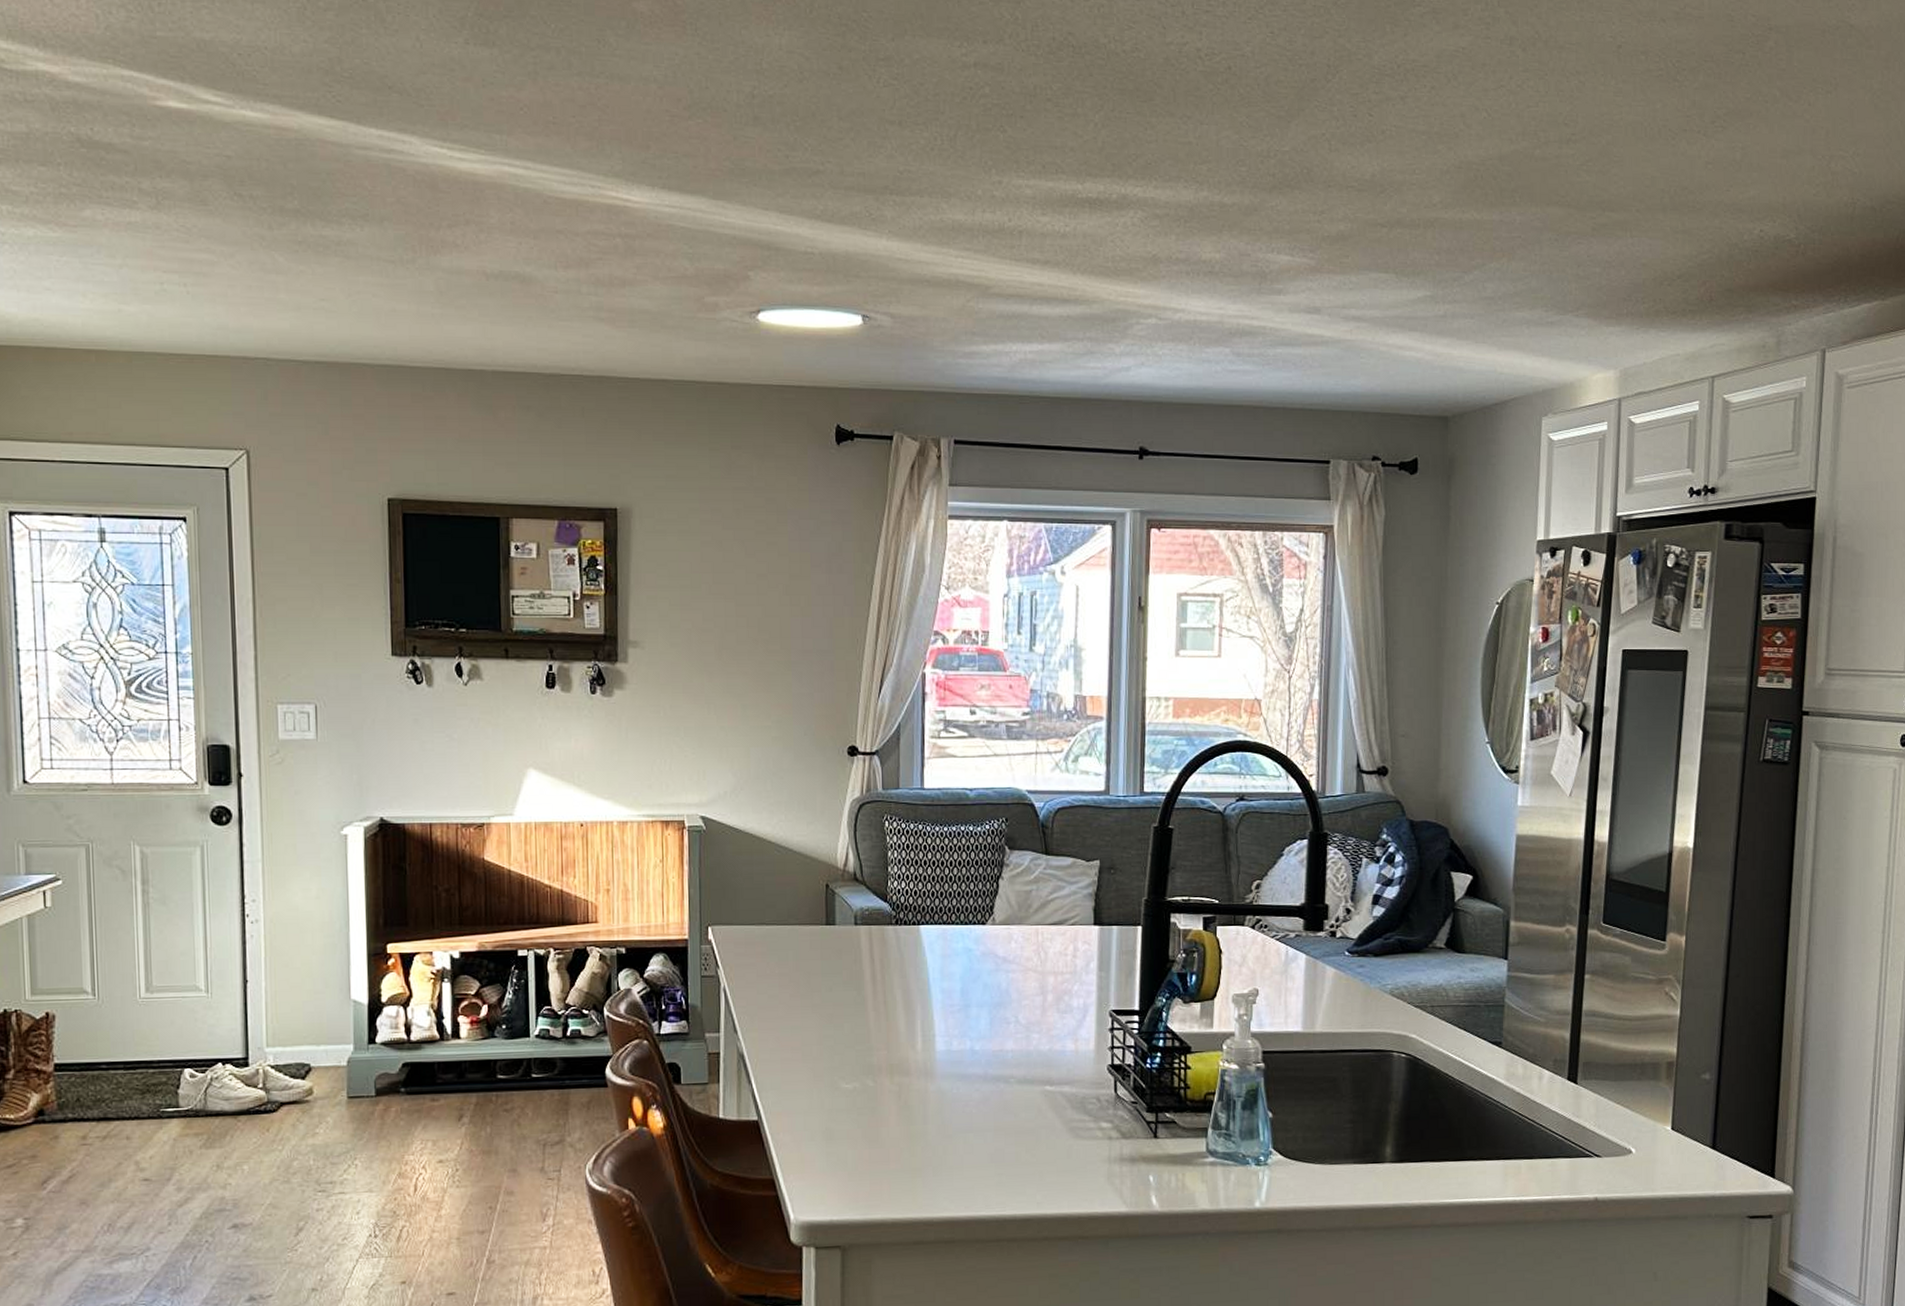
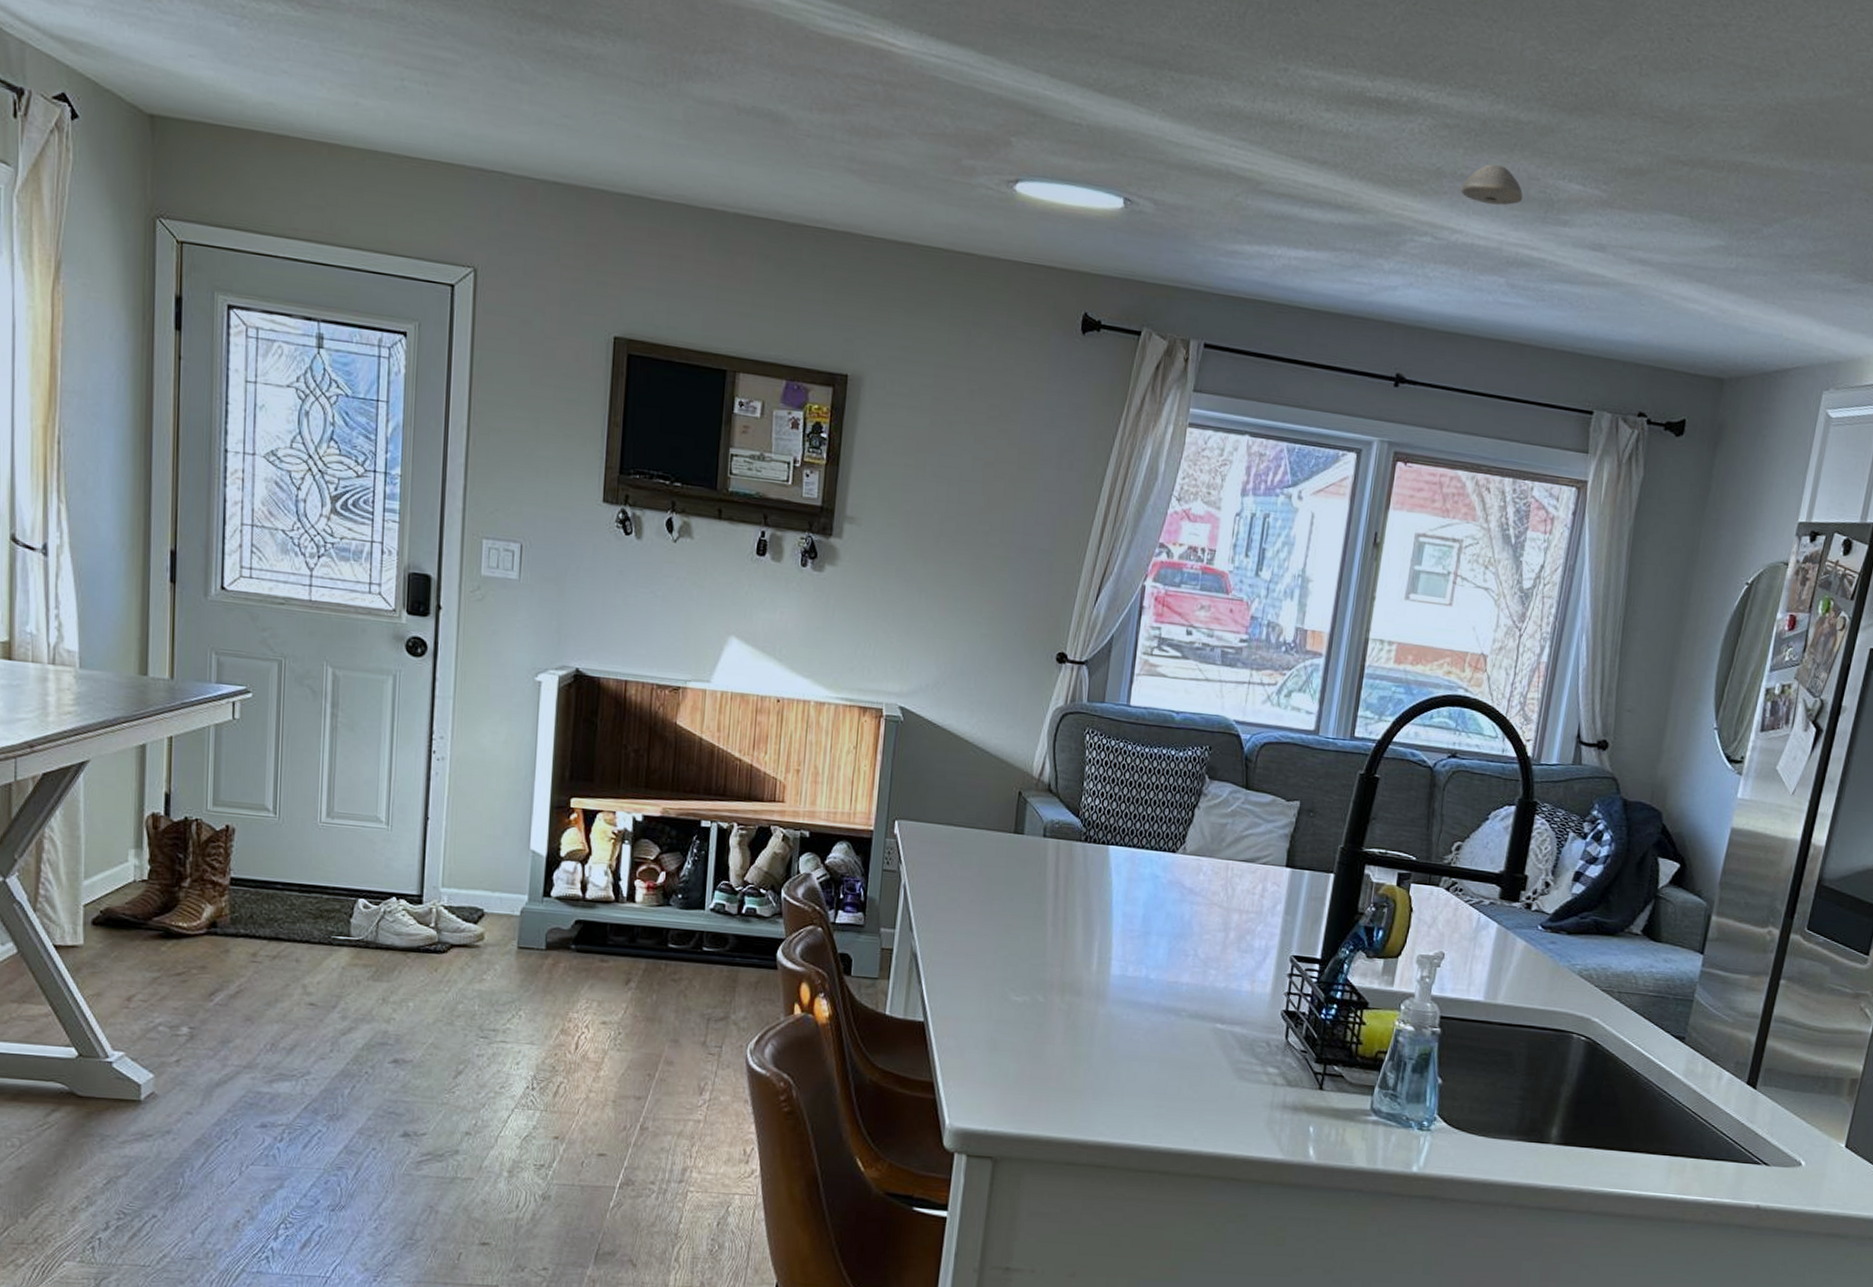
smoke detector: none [1177,246,1237,282] -> present [1460,164,1523,206]

